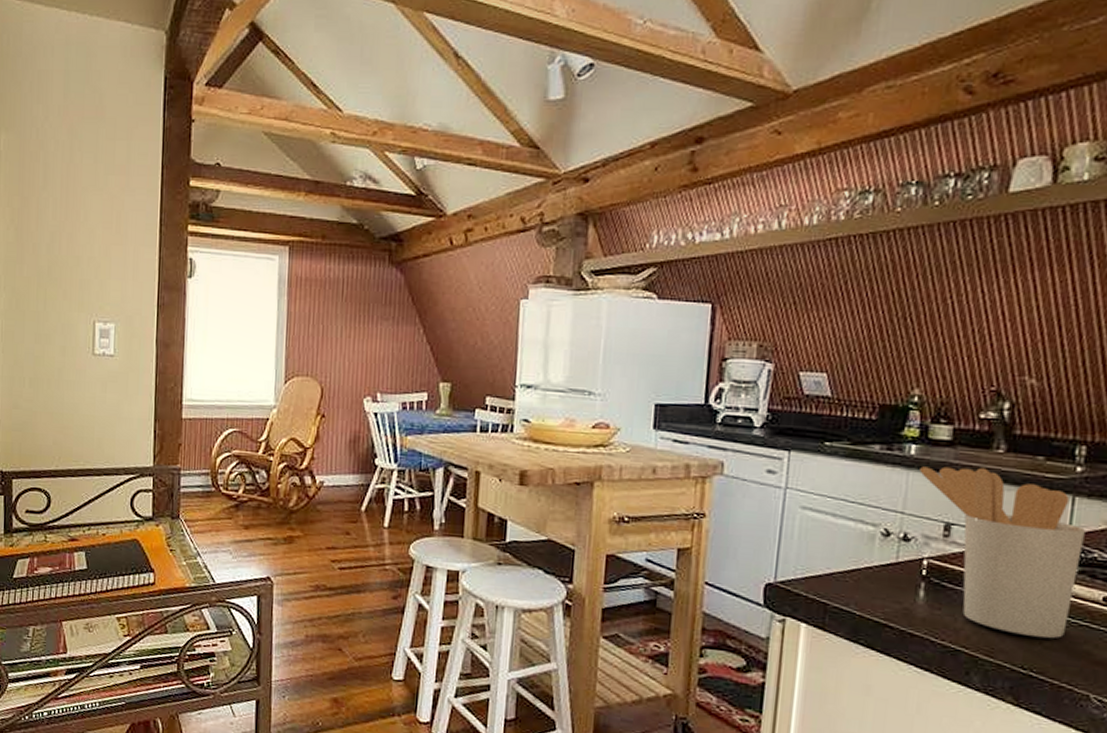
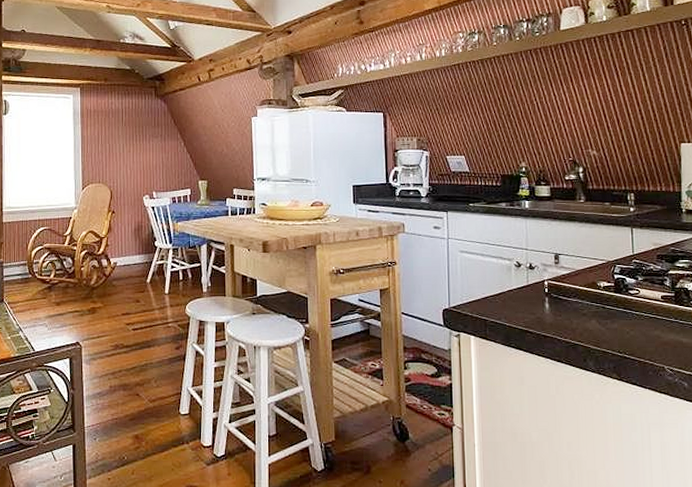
utensil holder: present [919,466,1085,639] -> none [533,213,643,329]

